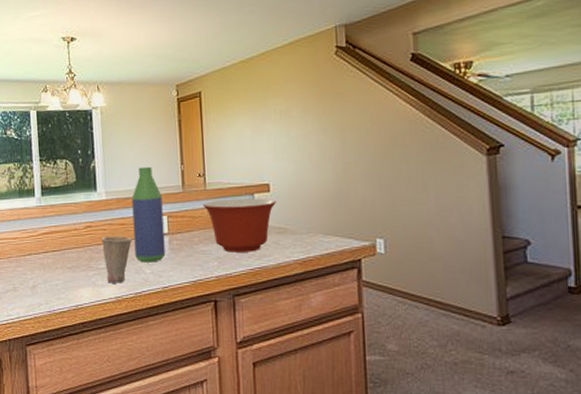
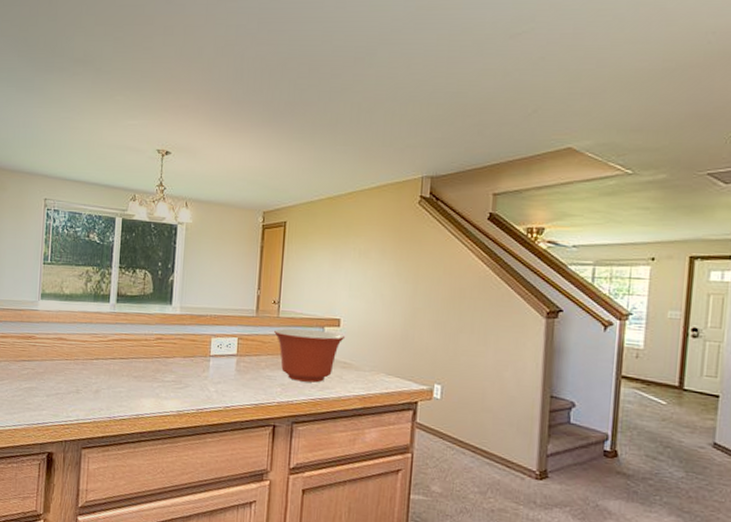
cup: present [101,235,132,283] -> none [170,350,200,398]
bottle: present [131,166,166,263] -> none [201,287,235,382]

